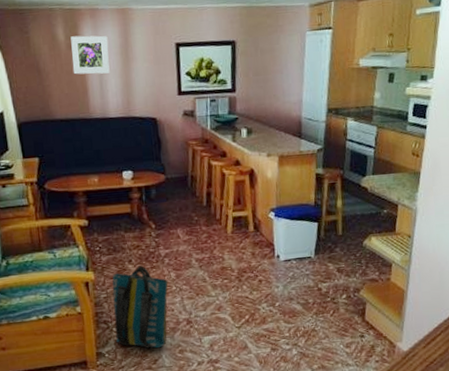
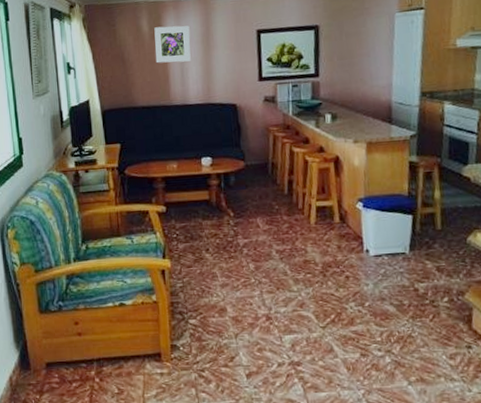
tote bag: present [112,266,169,349] -> none [188,255,247,345]

